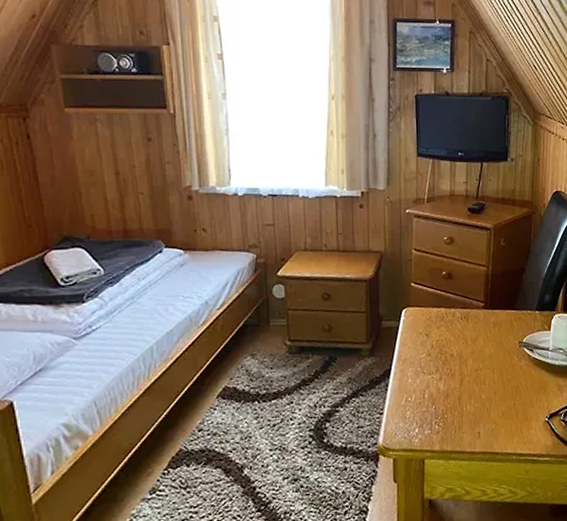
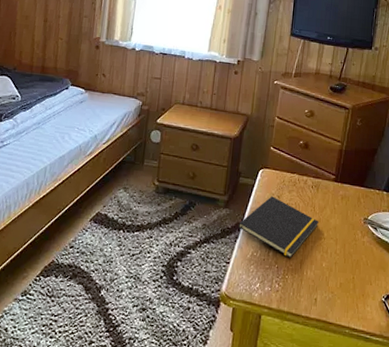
notepad: none [386,335,472,397] -> present [236,196,318,258]

